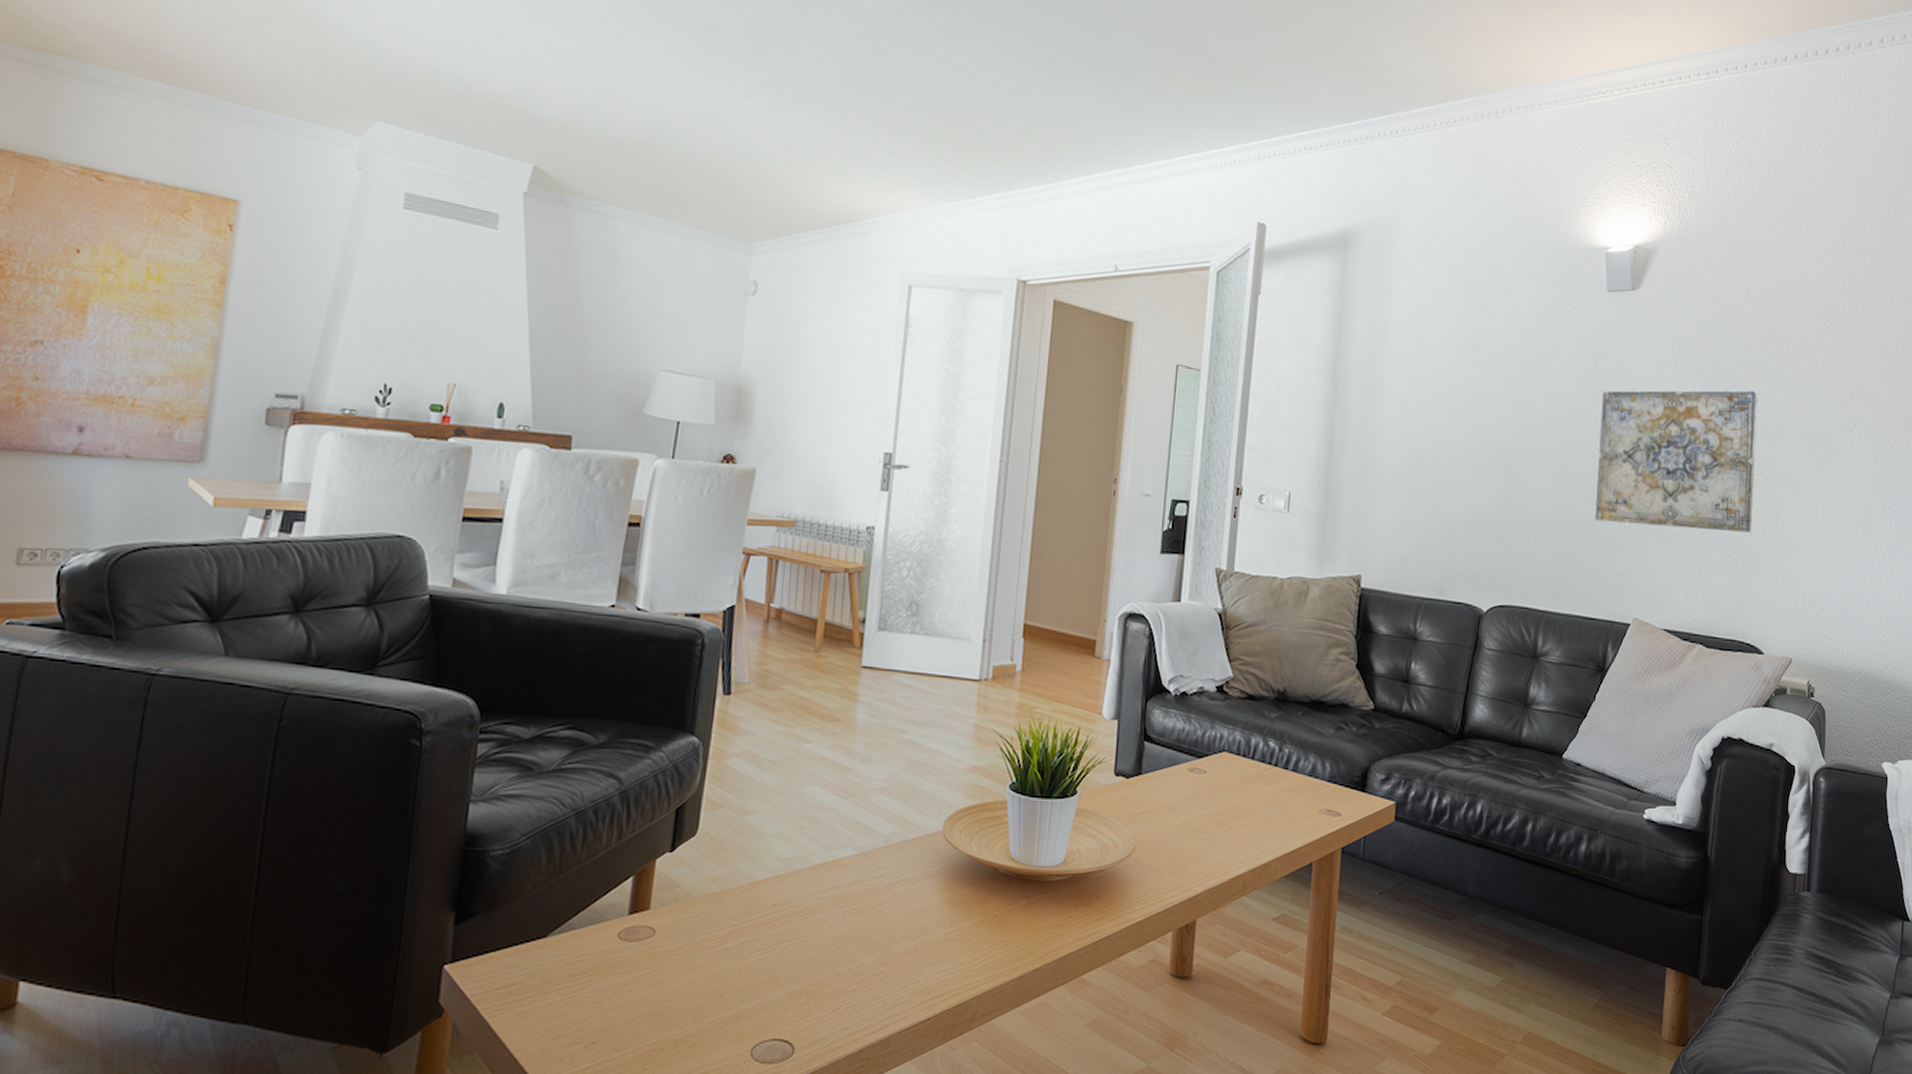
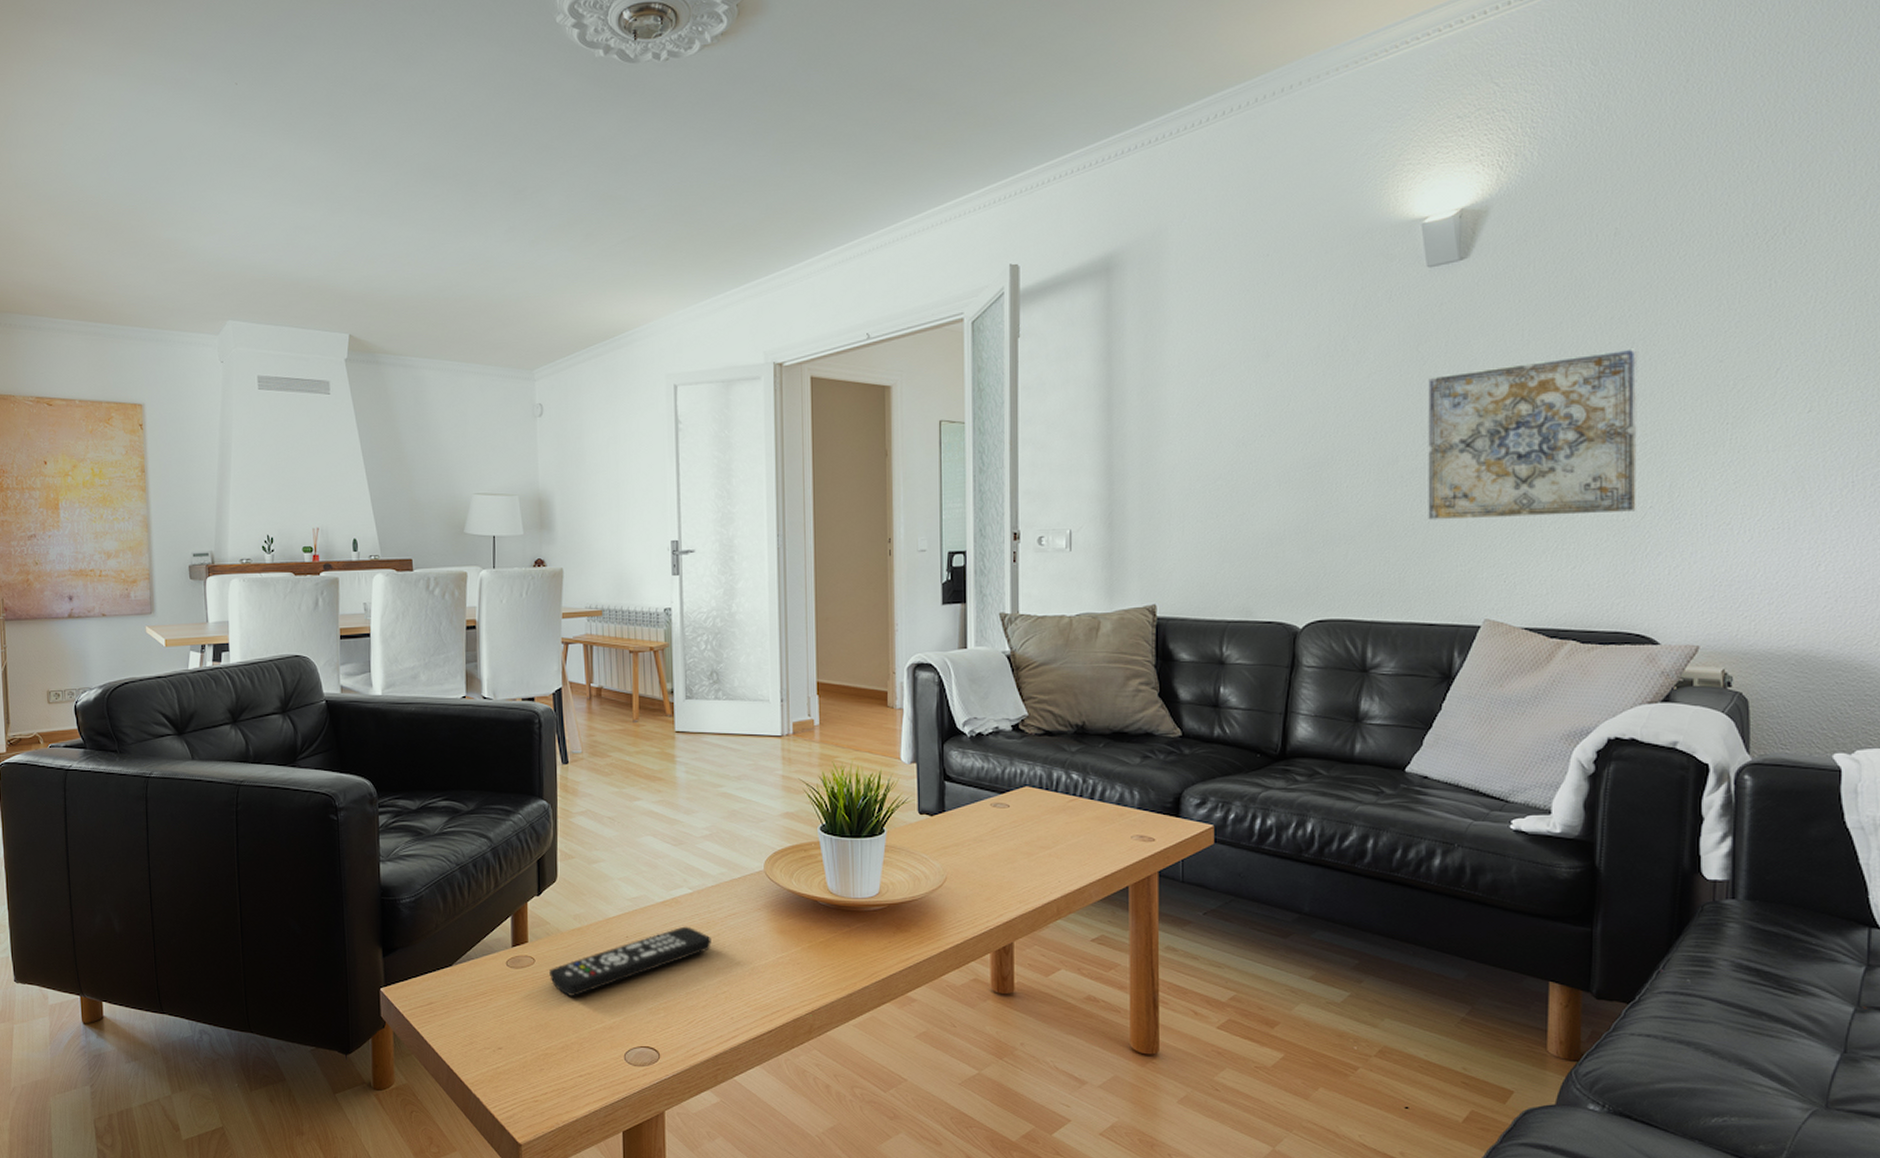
remote control: none [671,893,873,977] -> present [549,926,711,996]

